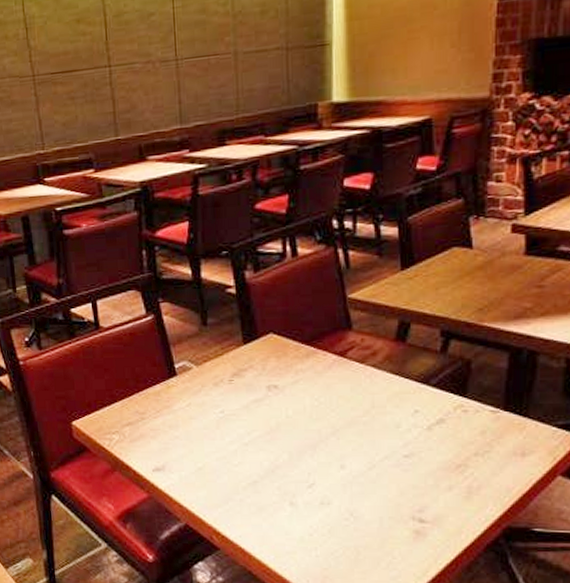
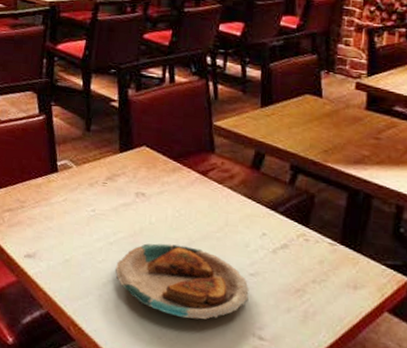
plate: none [253,436,405,512] -> present [114,243,249,319]

